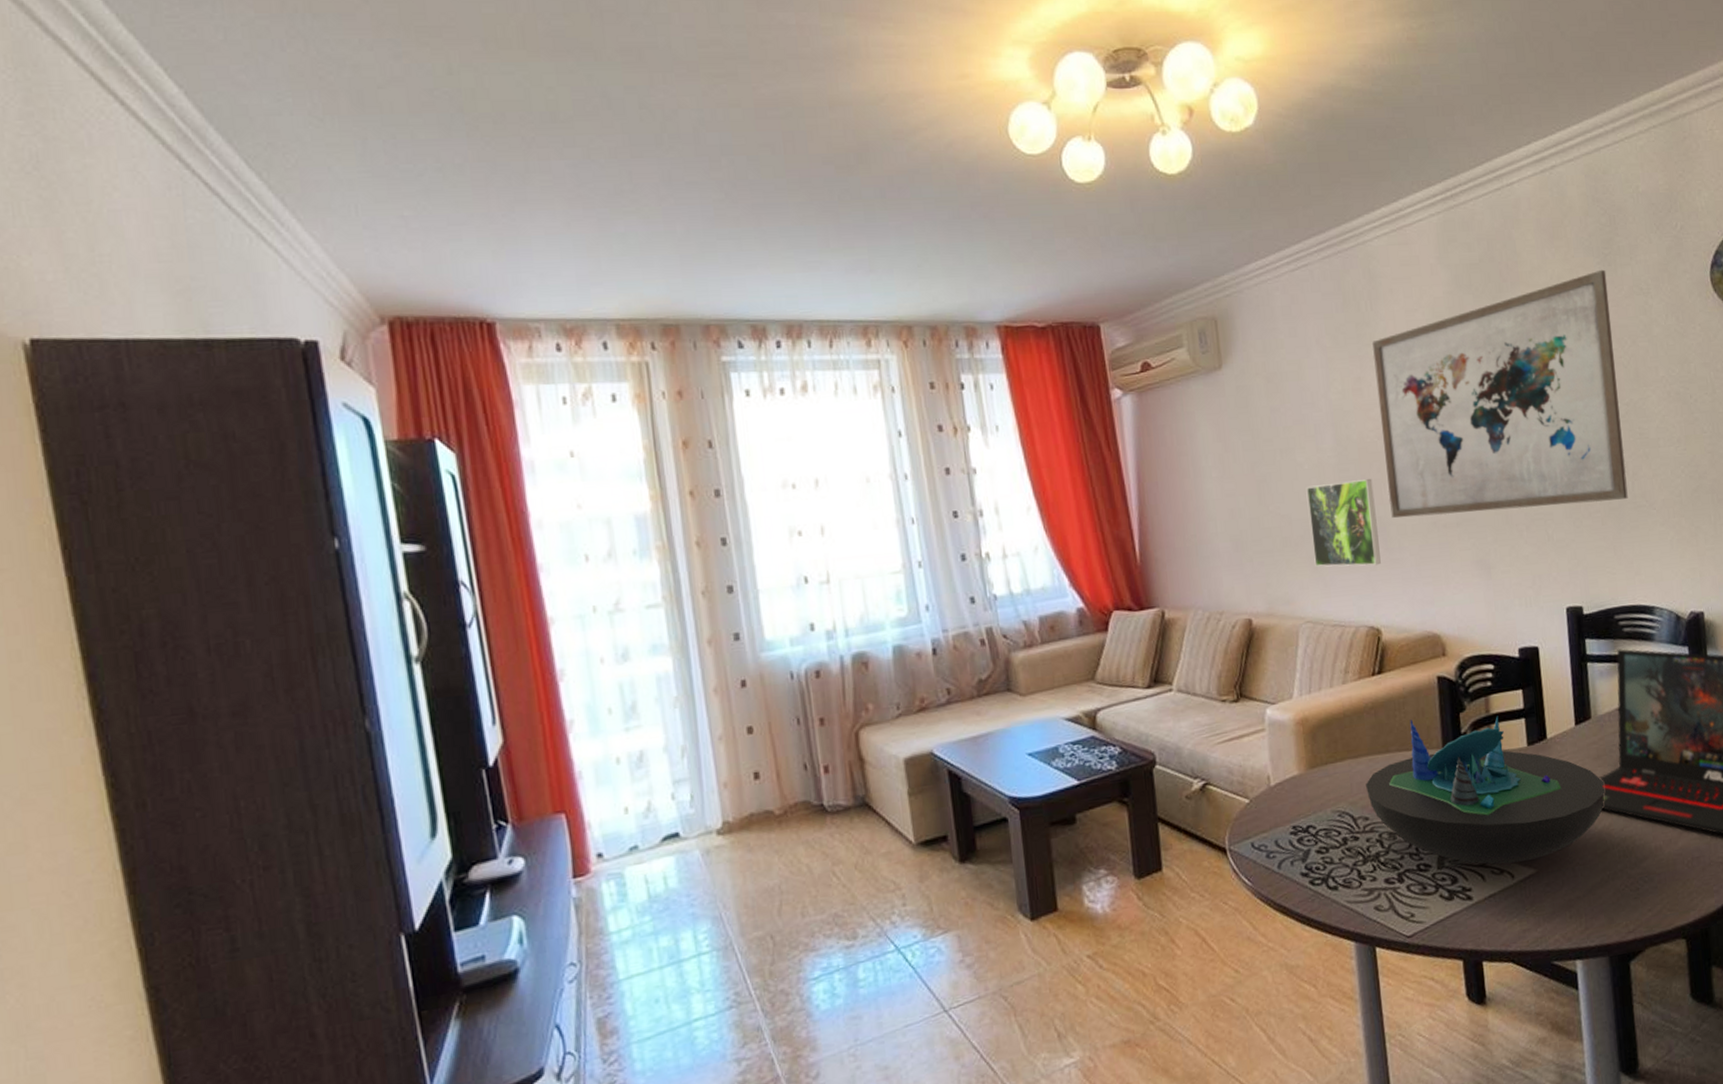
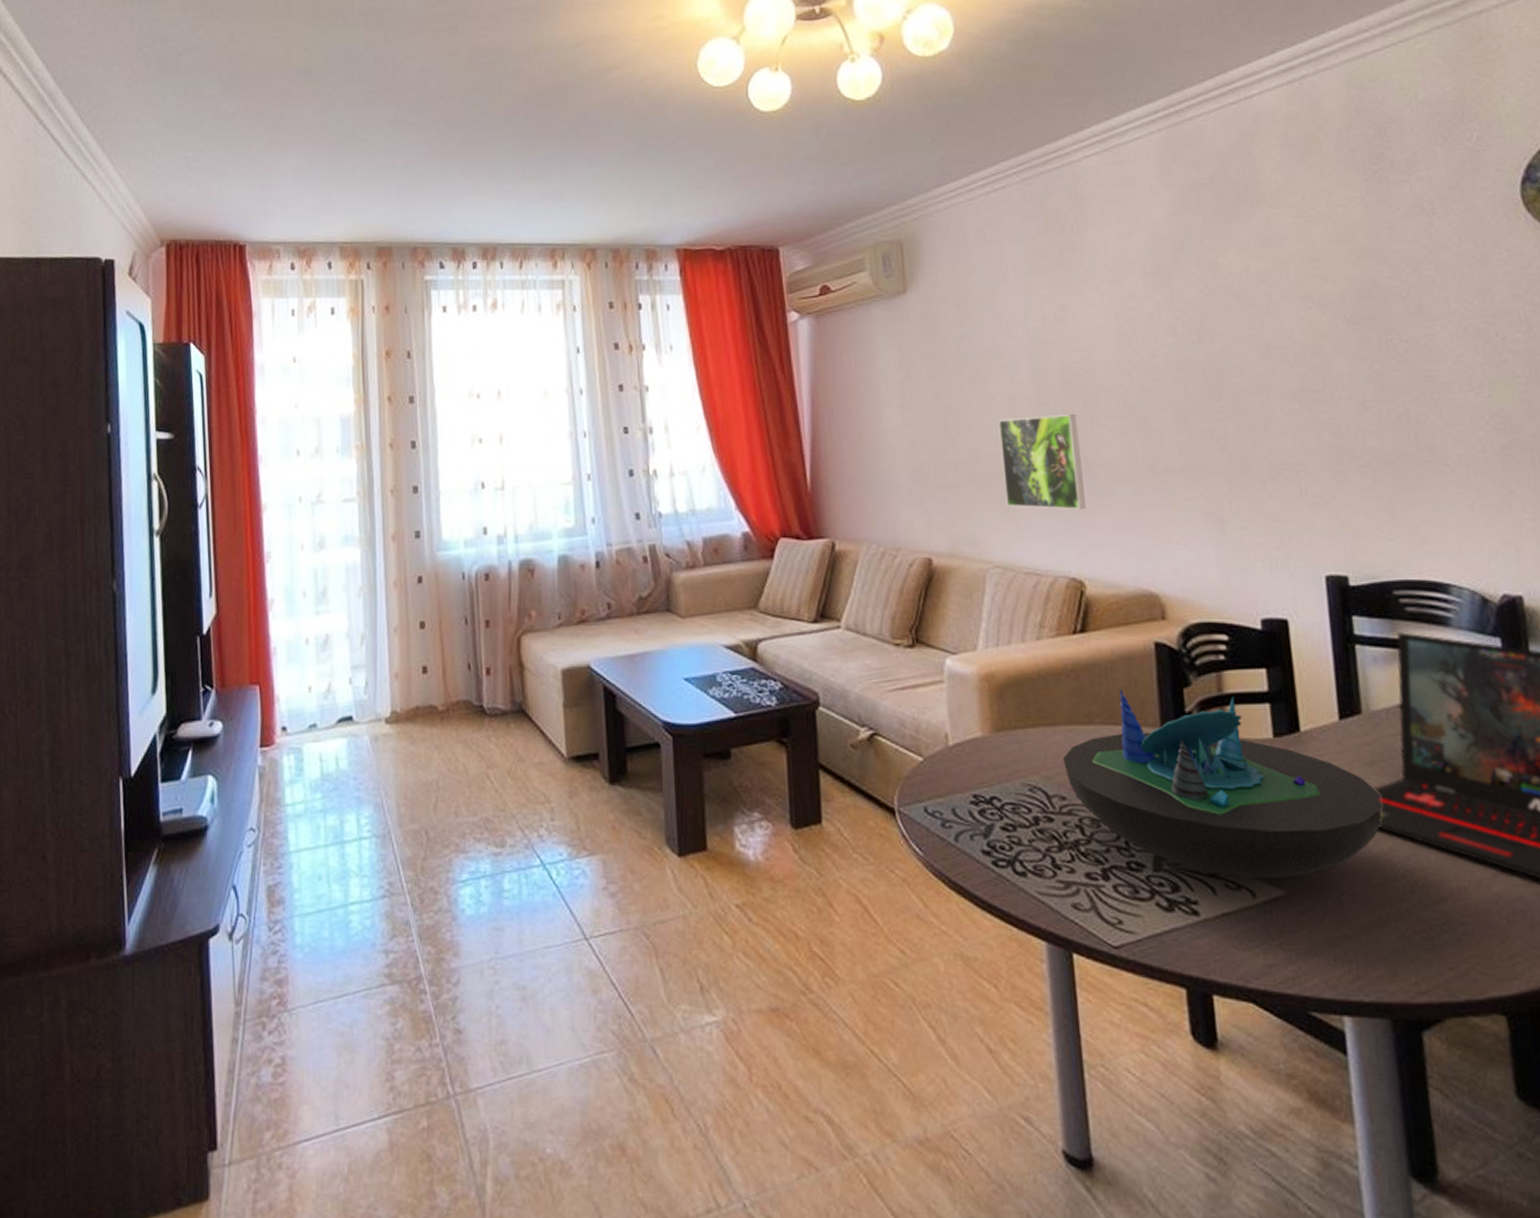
wall art: present [1372,269,1628,519] -> none [1079,187,1410,460]

